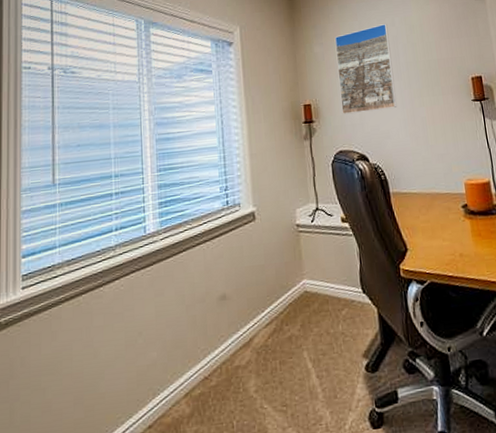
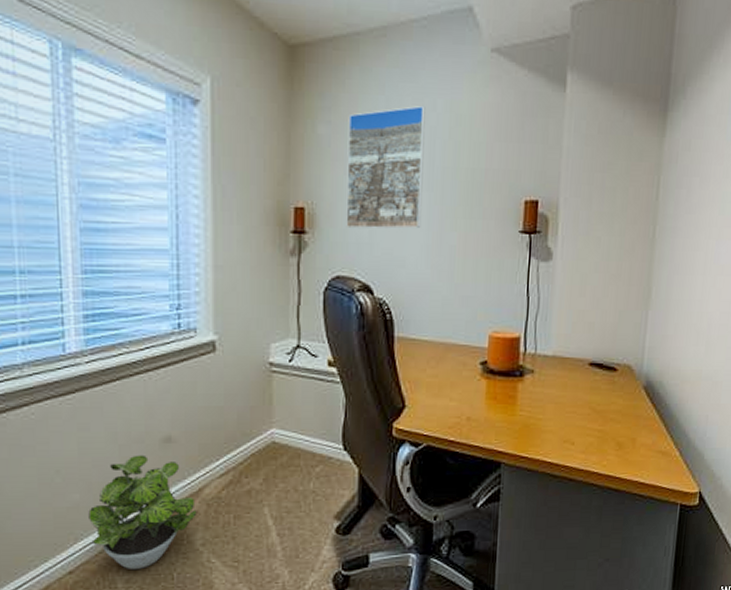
potted plant: none [164,312,250,420] -> present [88,455,197,569]

